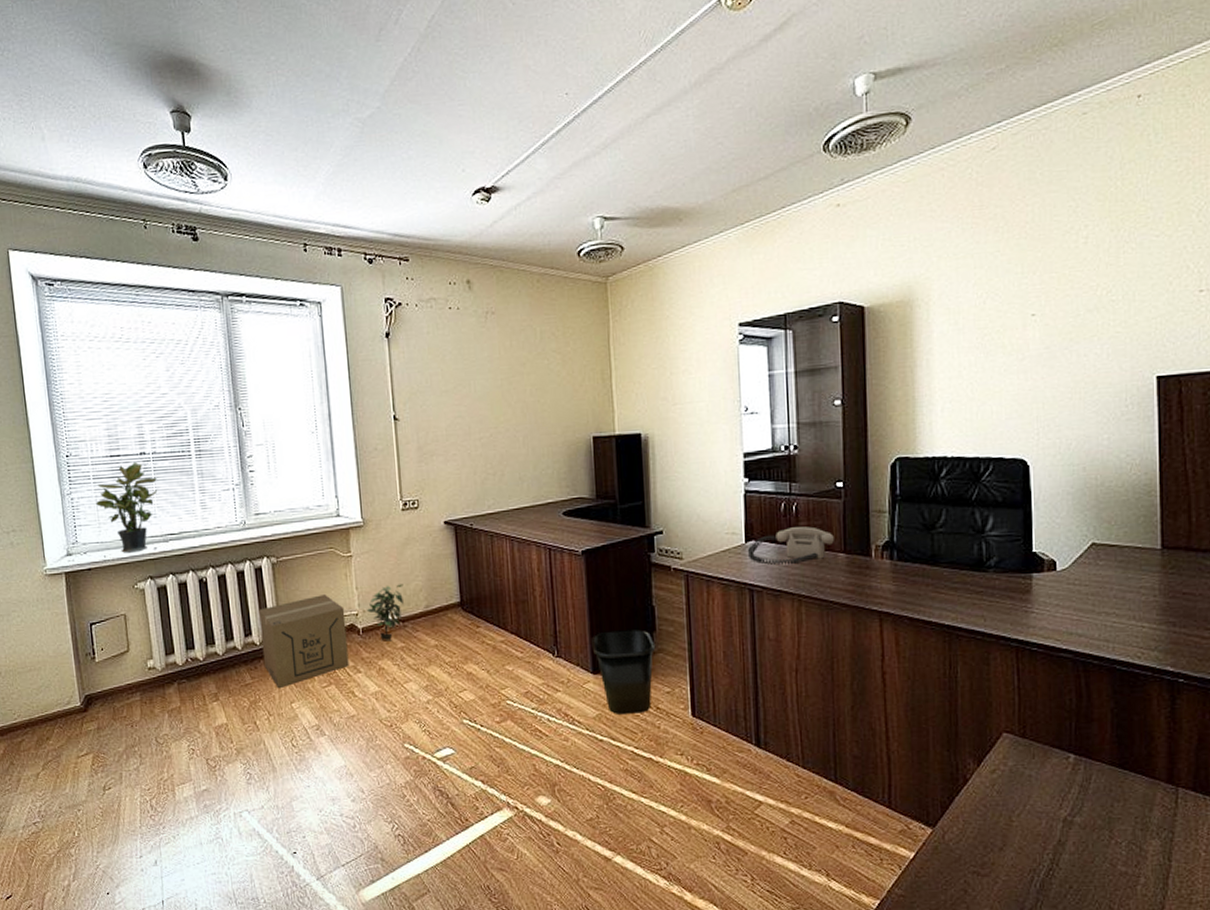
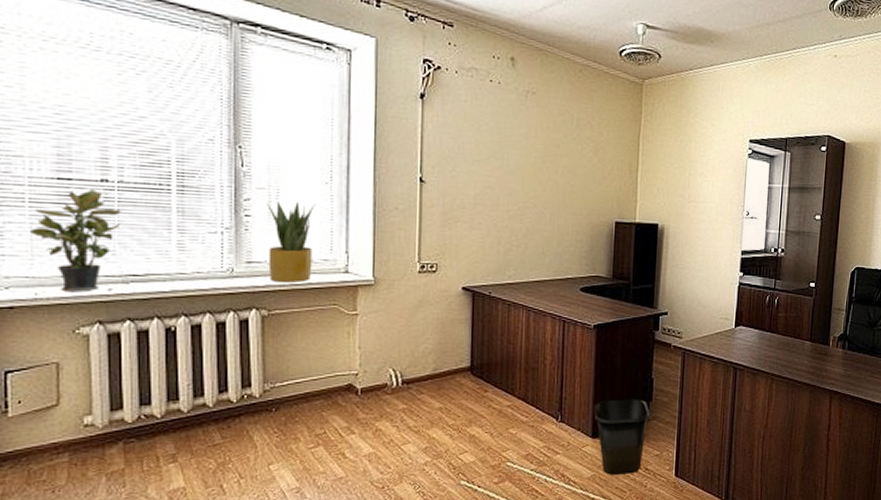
cardboard box: present [259,593,349,689] -> none [239,351,343,450]
planter: none [266,454,309,532] -> present [267,201,315,284]
potted plant: present [367,584,403,640] -> none [369,346,412,402]
telephone: present [748,526,834,566] -> none [736,317,804,349]

